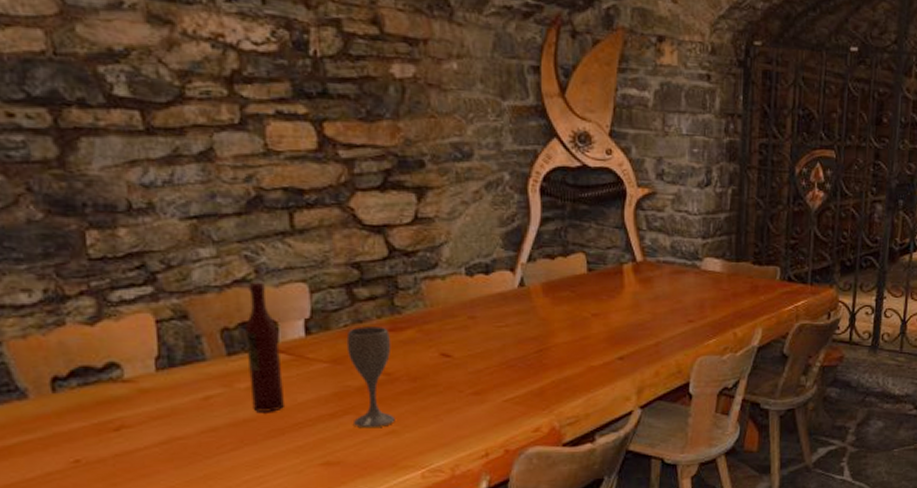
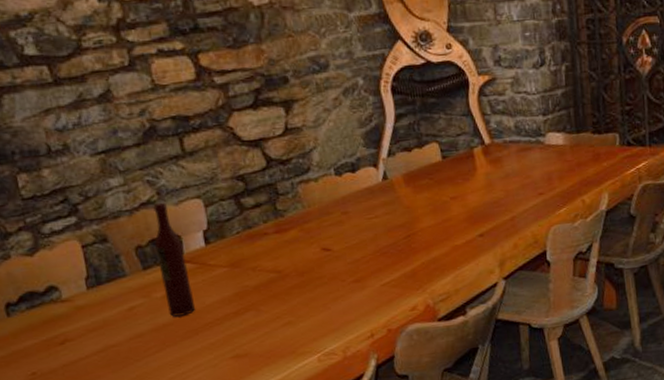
cup: present [346,327,395,429] -> none [239,230,290,322]

